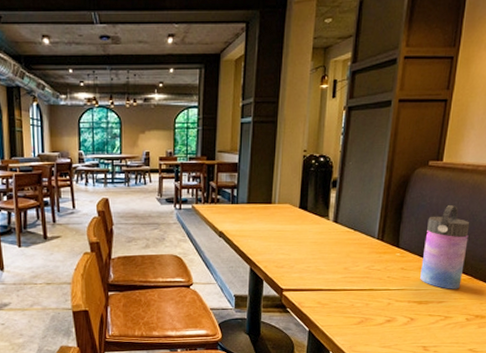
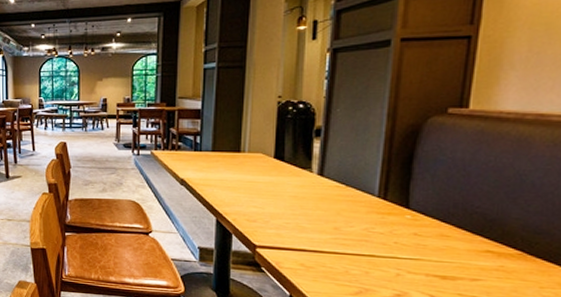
water bottle: present [420,205,470,289] -> none [442,161,516,266]

